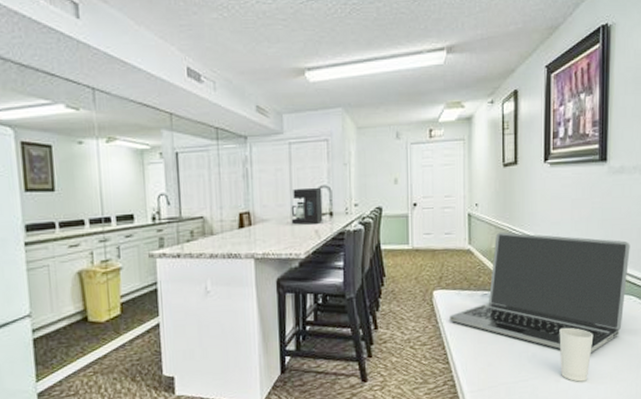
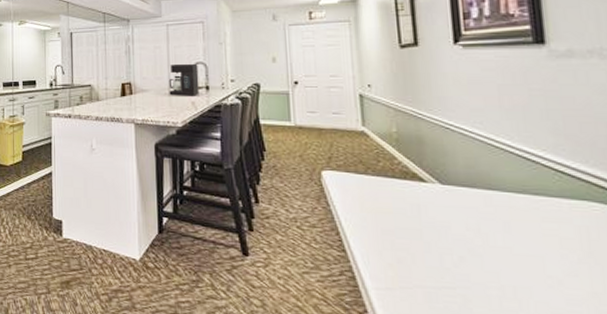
laptop: present [450,232,630,353] -> none [343,115,598,269]
cup: present [559,327,594,382] -> none [496,232,552,305]

